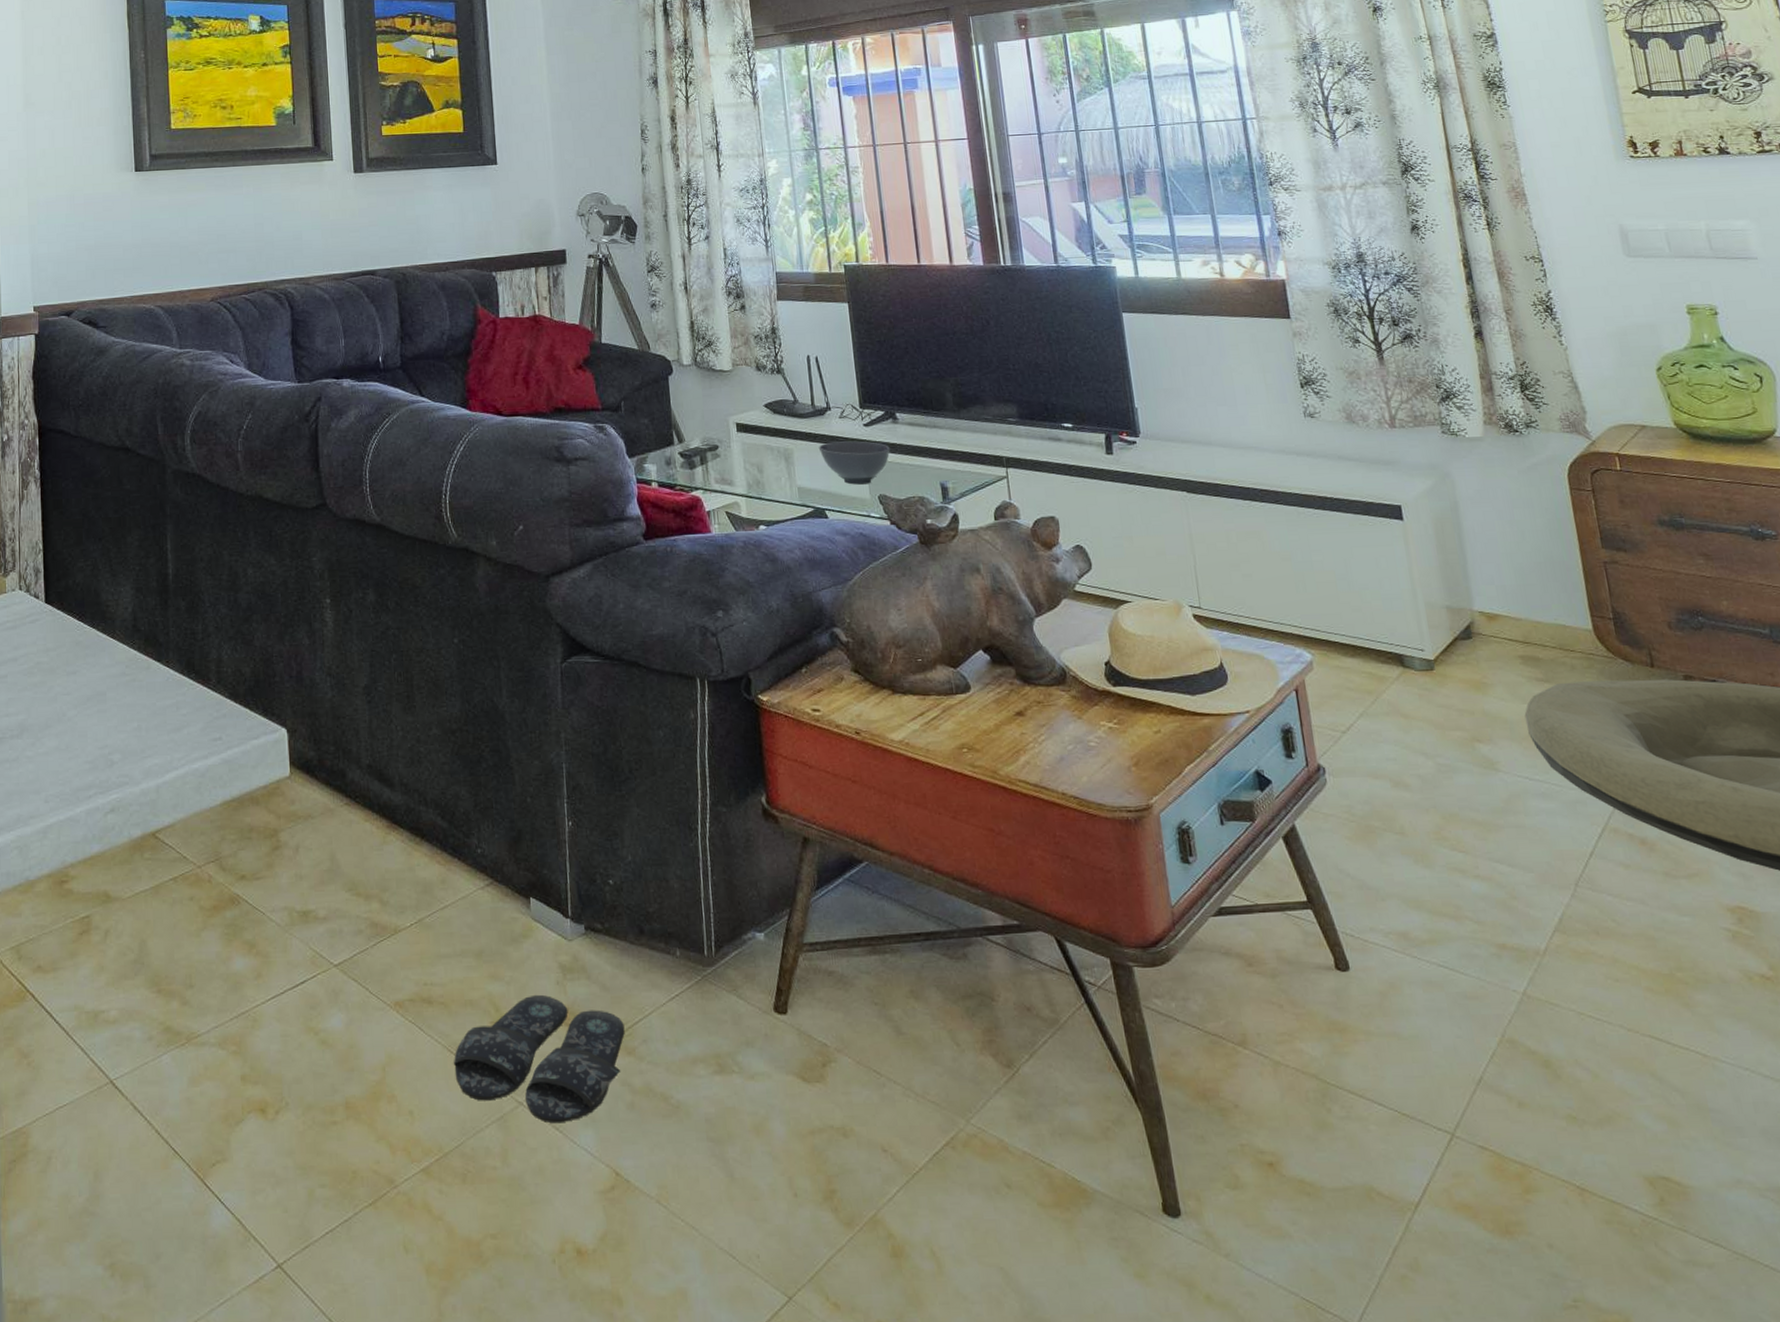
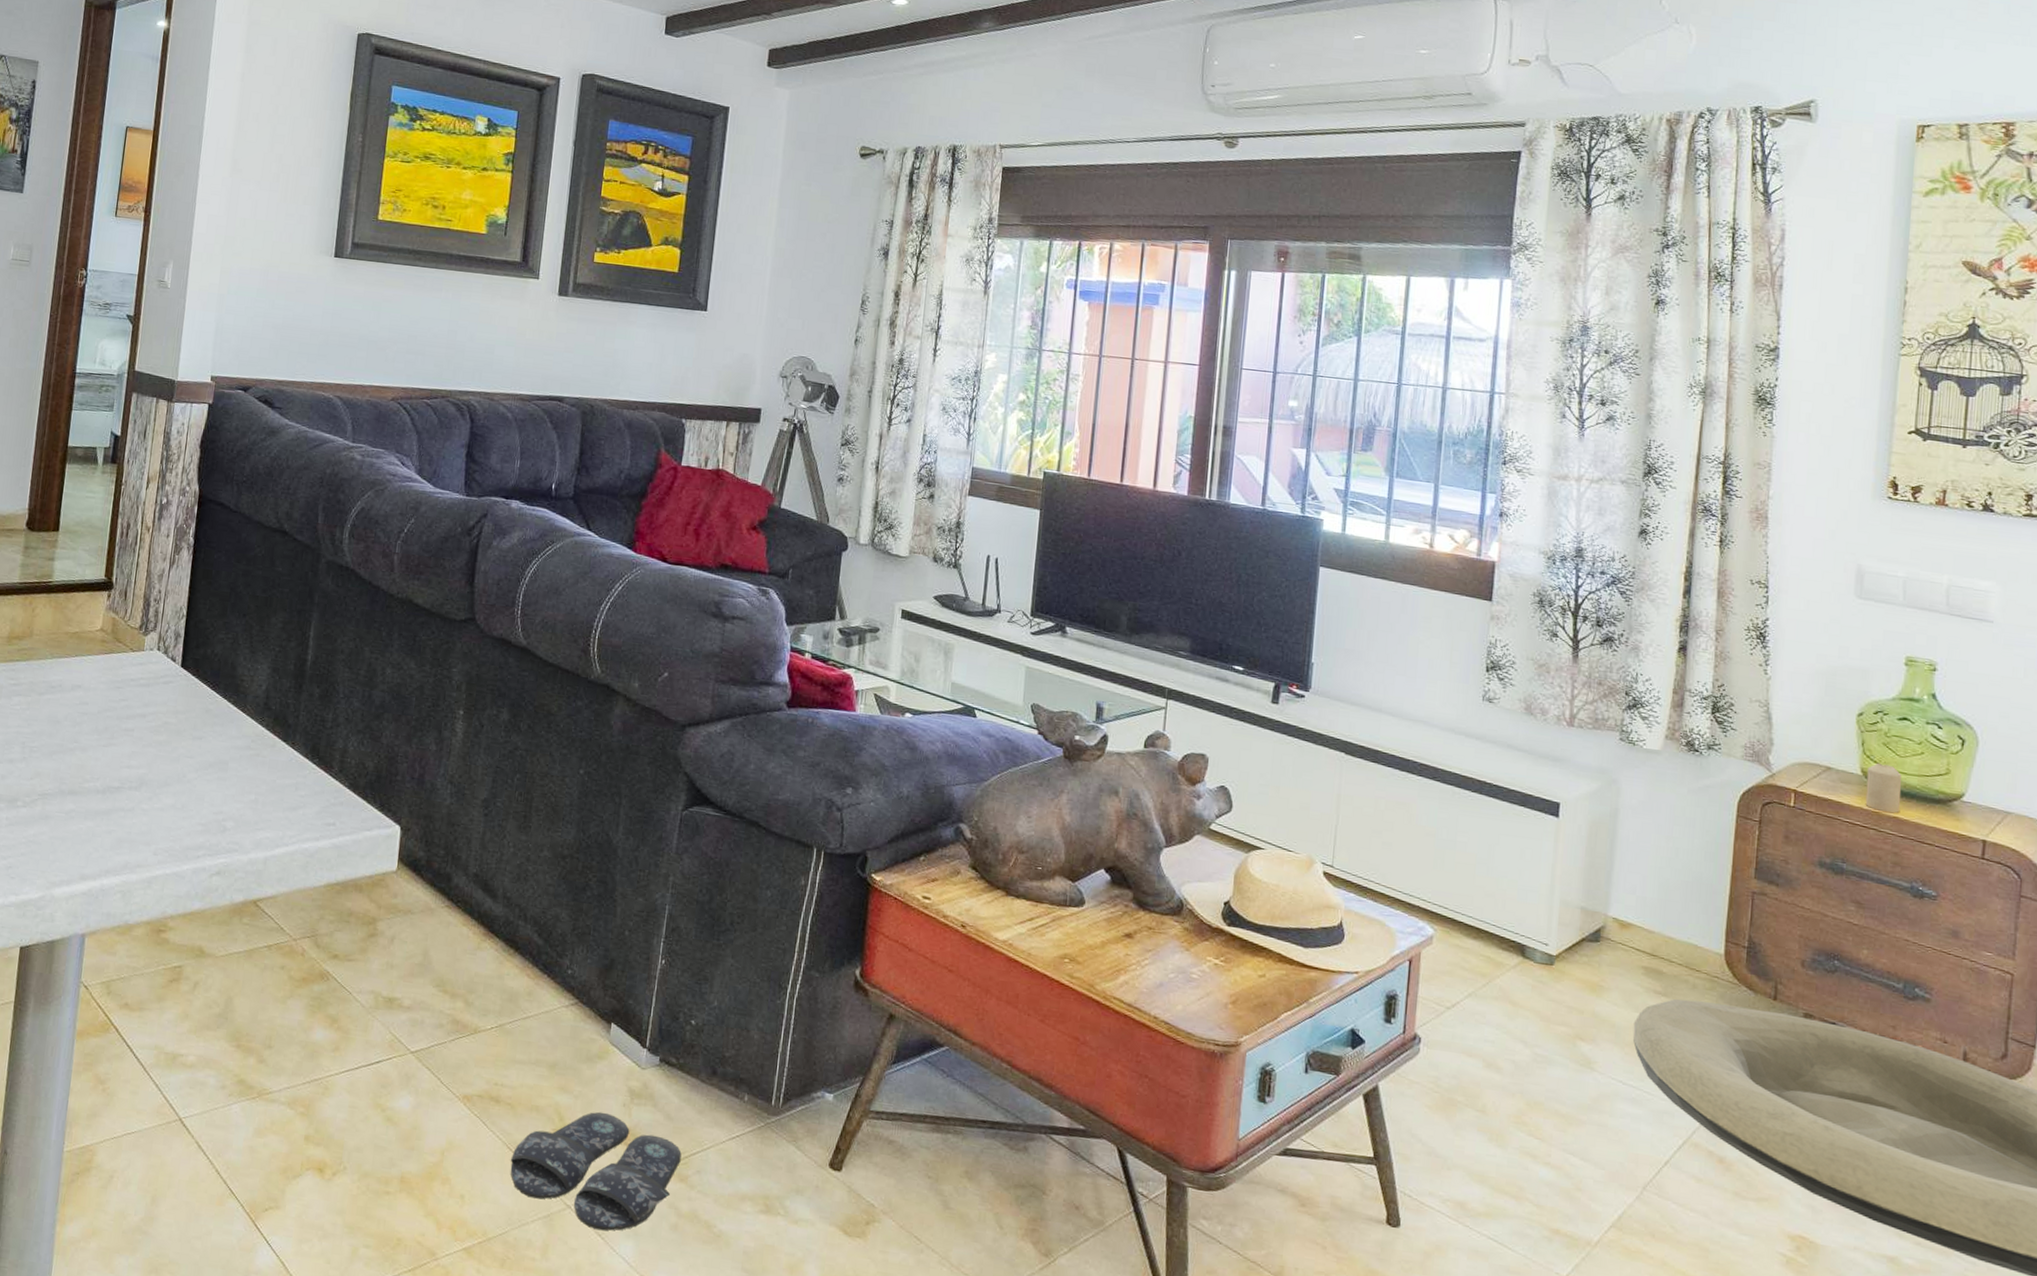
bowl: present [818,441,890,485] -> none [980,644,1053,692]
candle: none [1679,413,1721,461] -> present [1865,762,1902,814]

